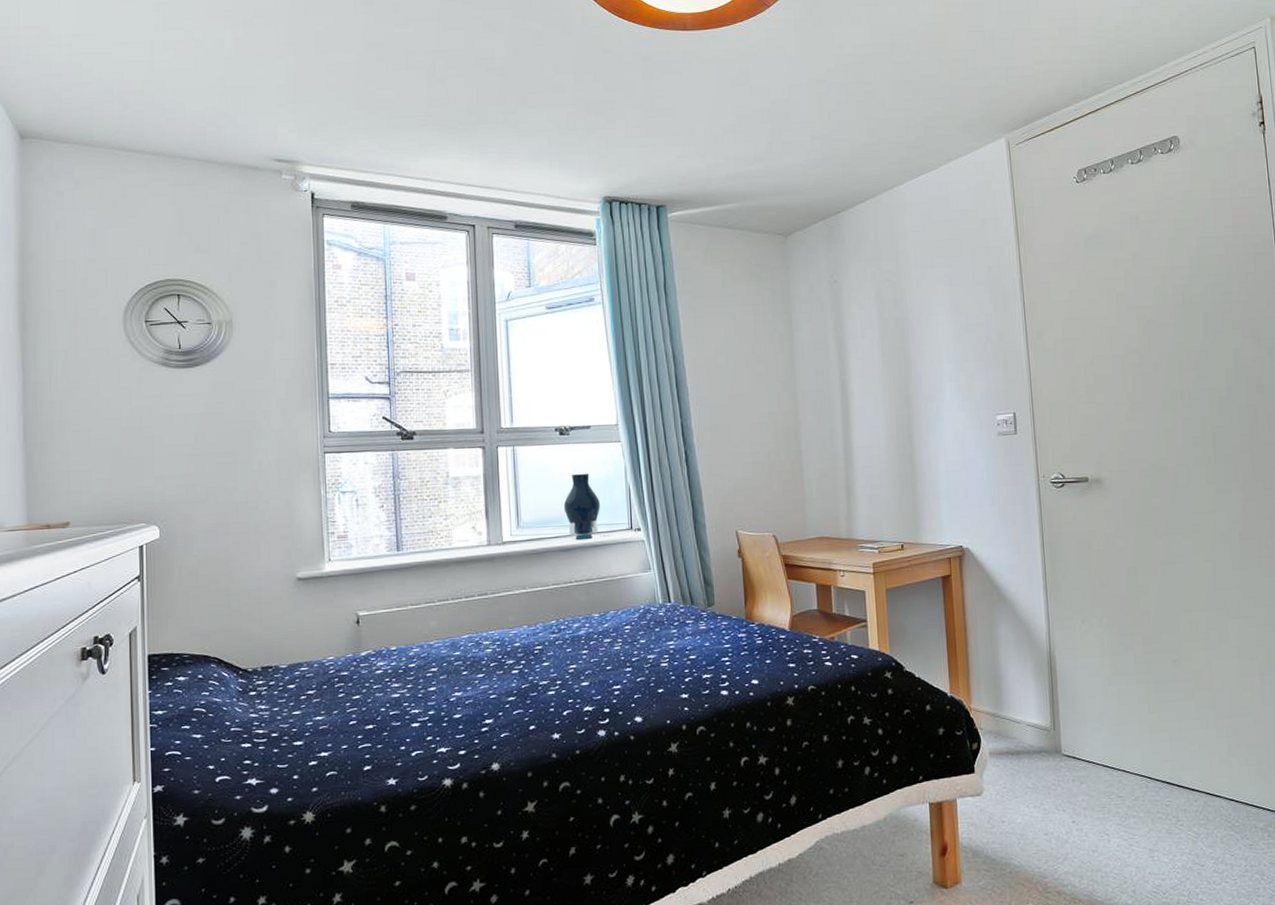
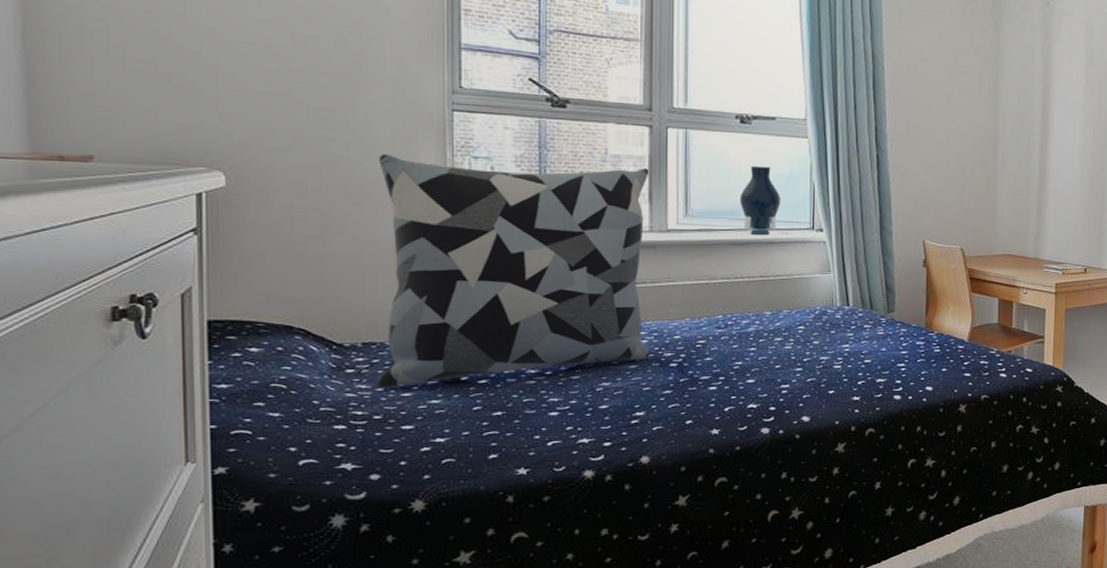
pillow: none [270,486,495,708] -> present [376,154,650,389]

